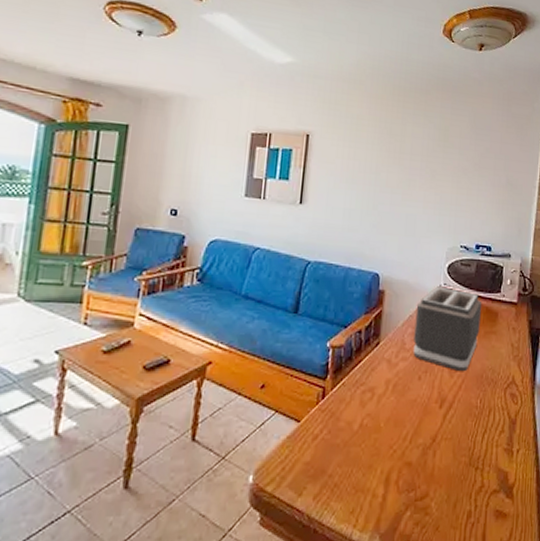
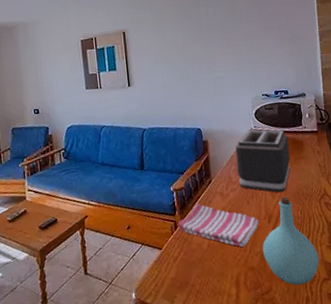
dish towel: none [326,369,428,434] -> present [177,203,259,247]
bottle: none [425,378,493,495] -> present [262,197,320,286]

